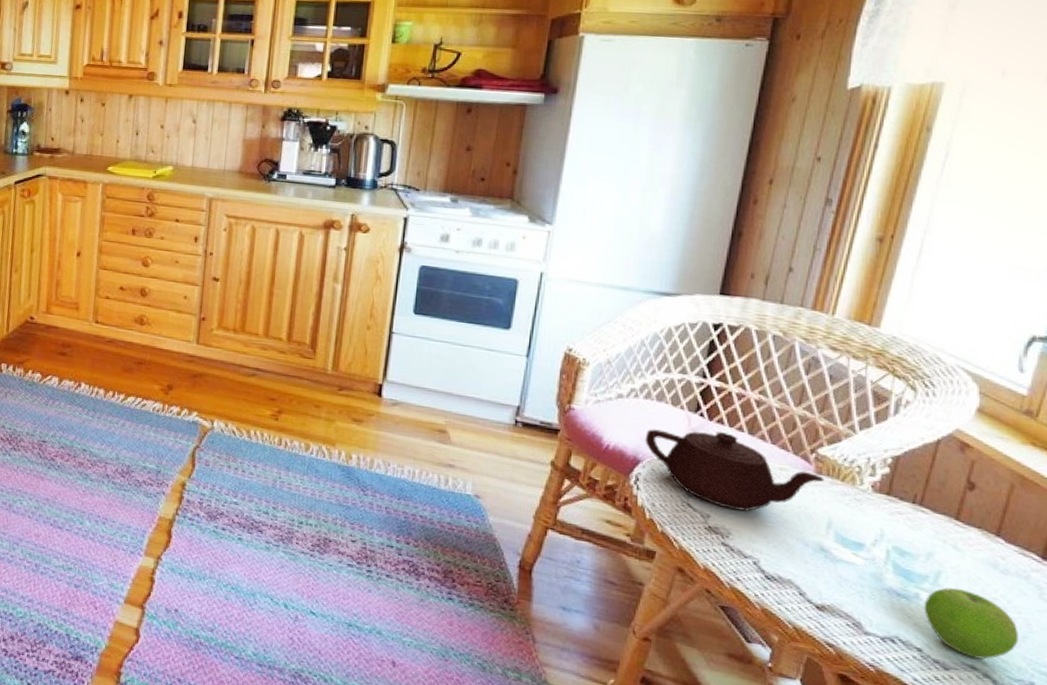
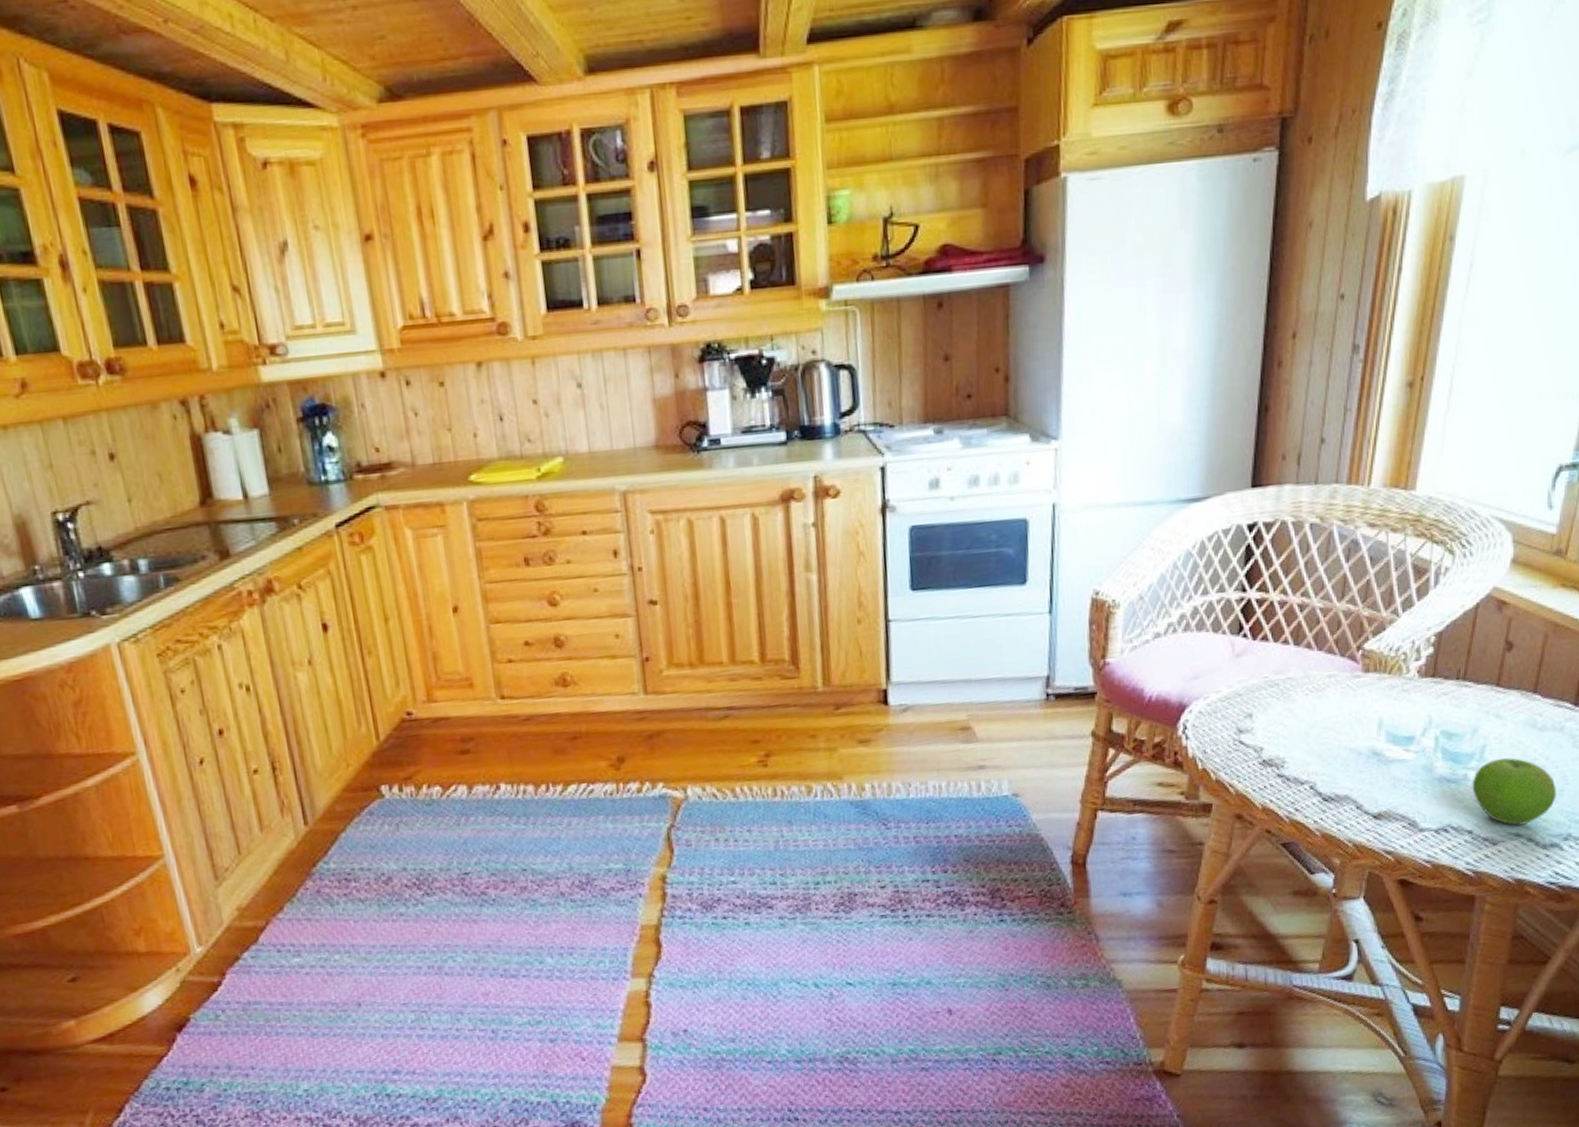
teapot: present [645,429,825,512] -> none [1188,649,1372,736]

